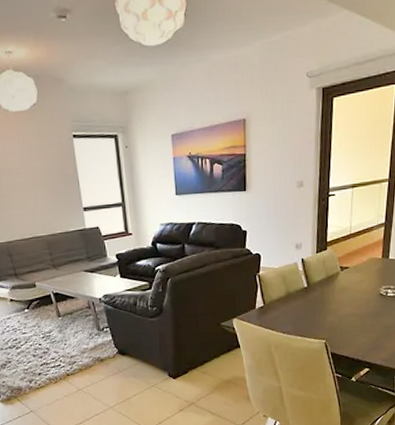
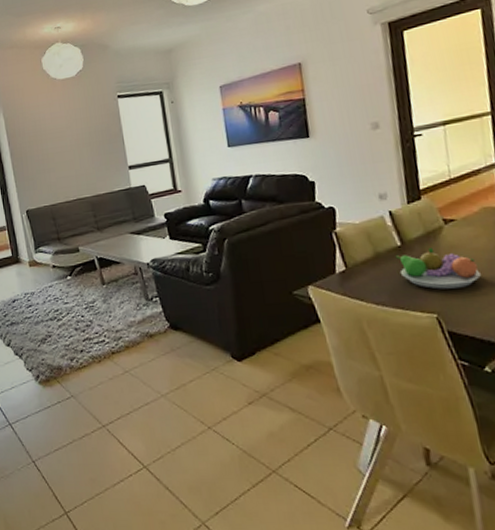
fruit bowl: none [302,289,360,322] -> present [395,248,481,289]

